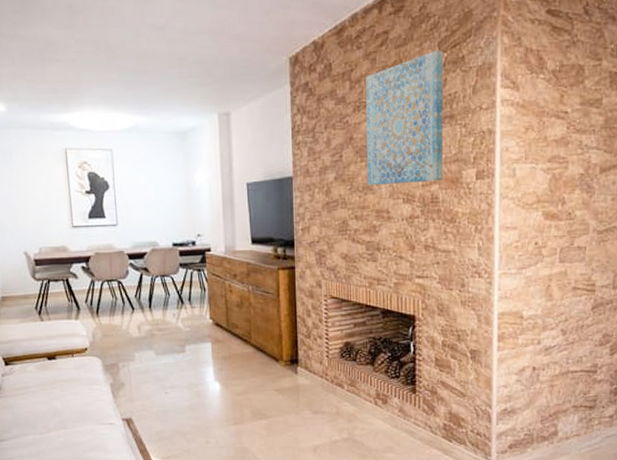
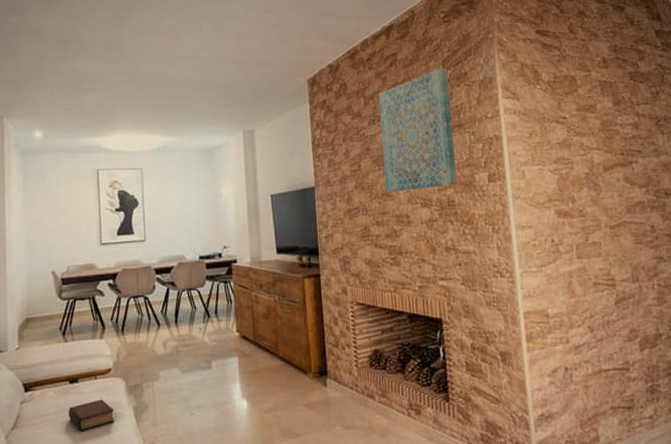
book: none [47,376,92,404] -> present [68,399,114,432]

